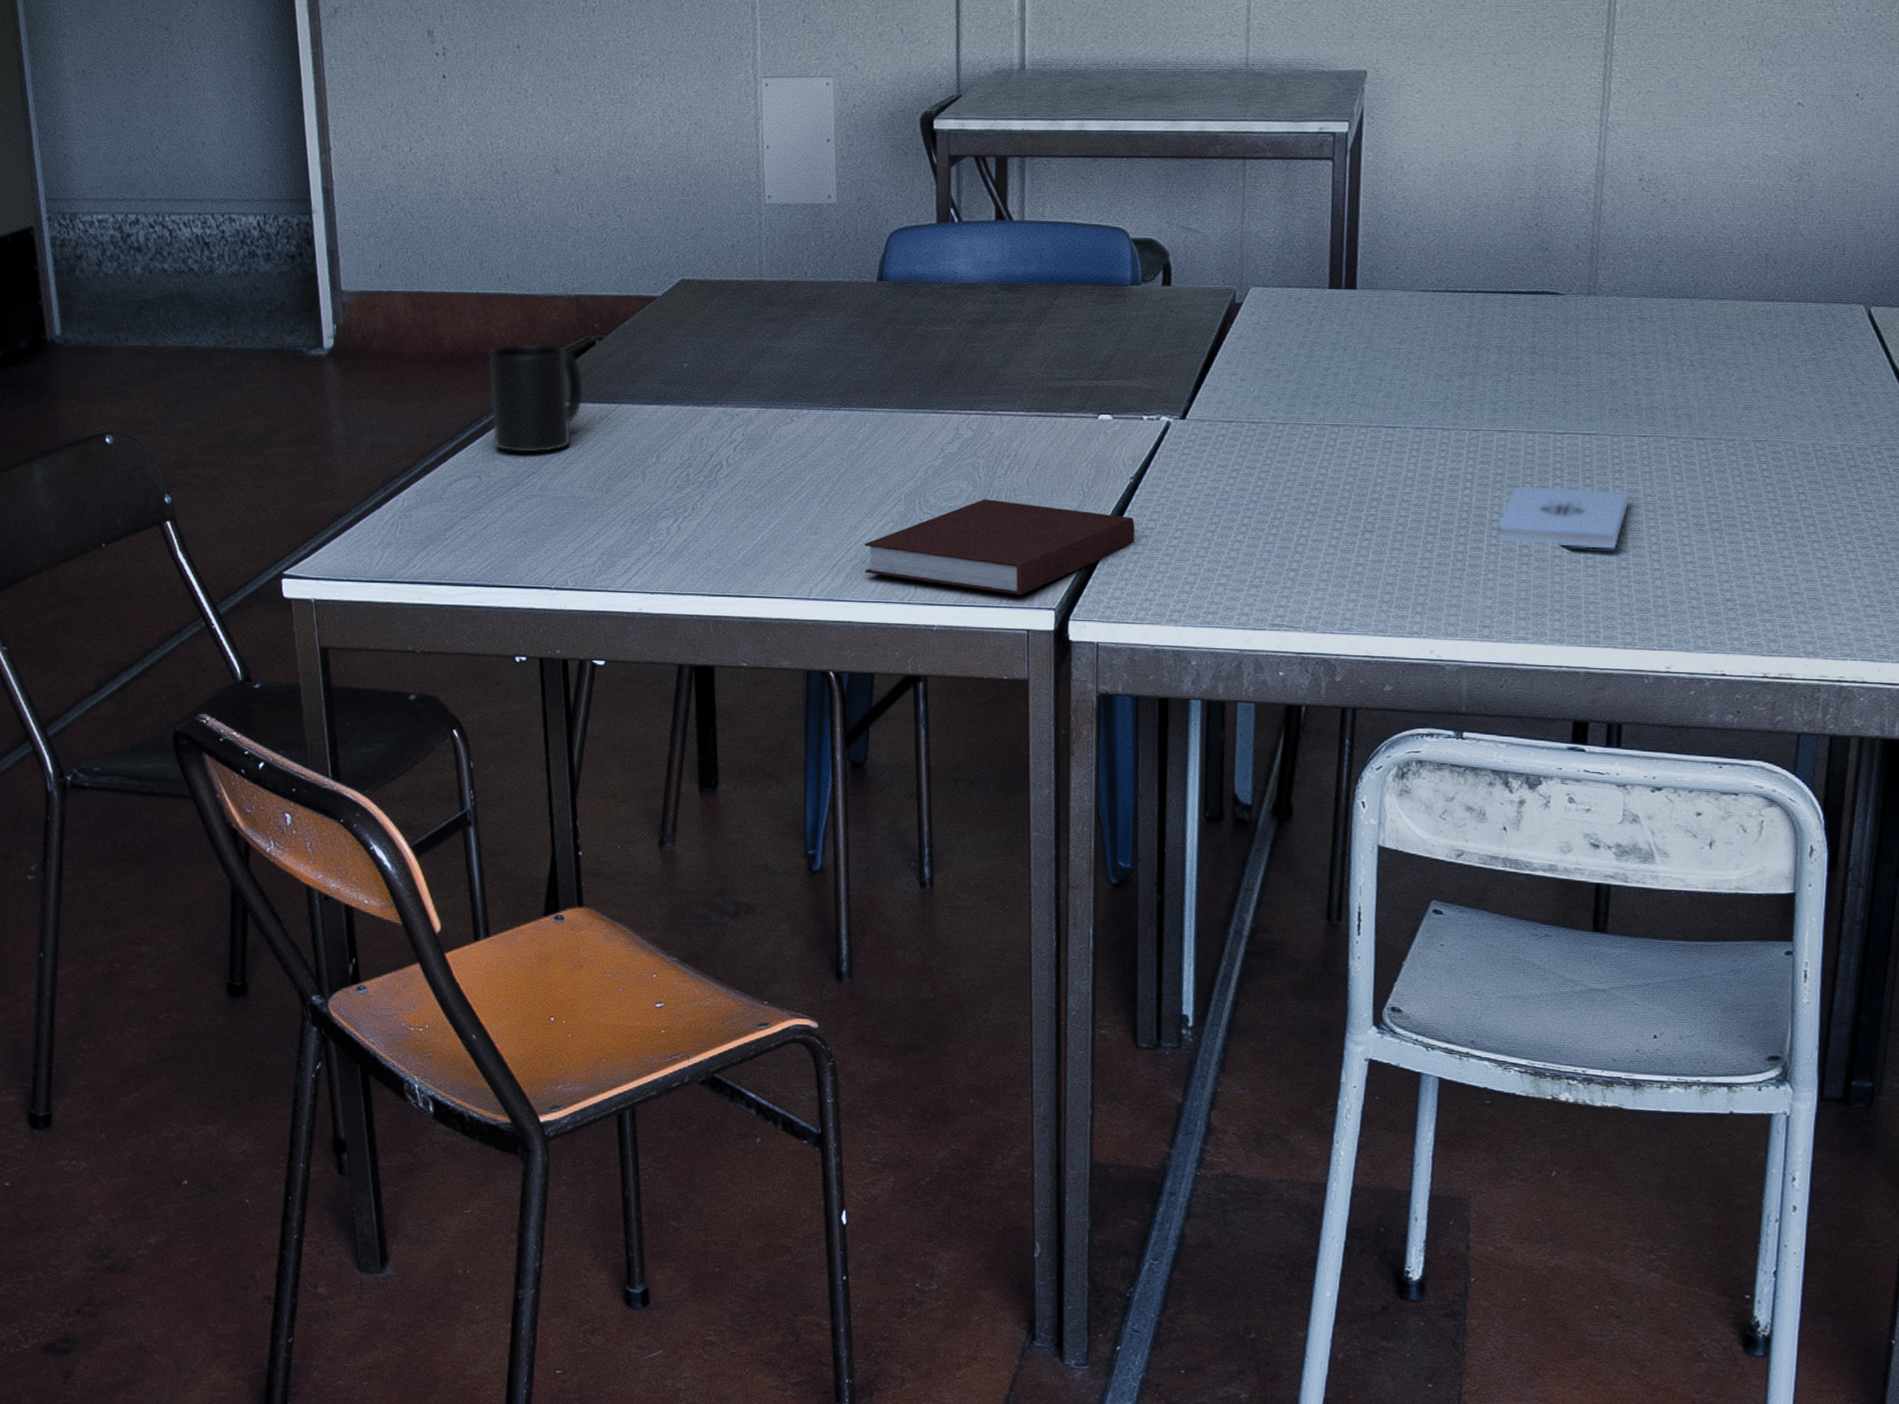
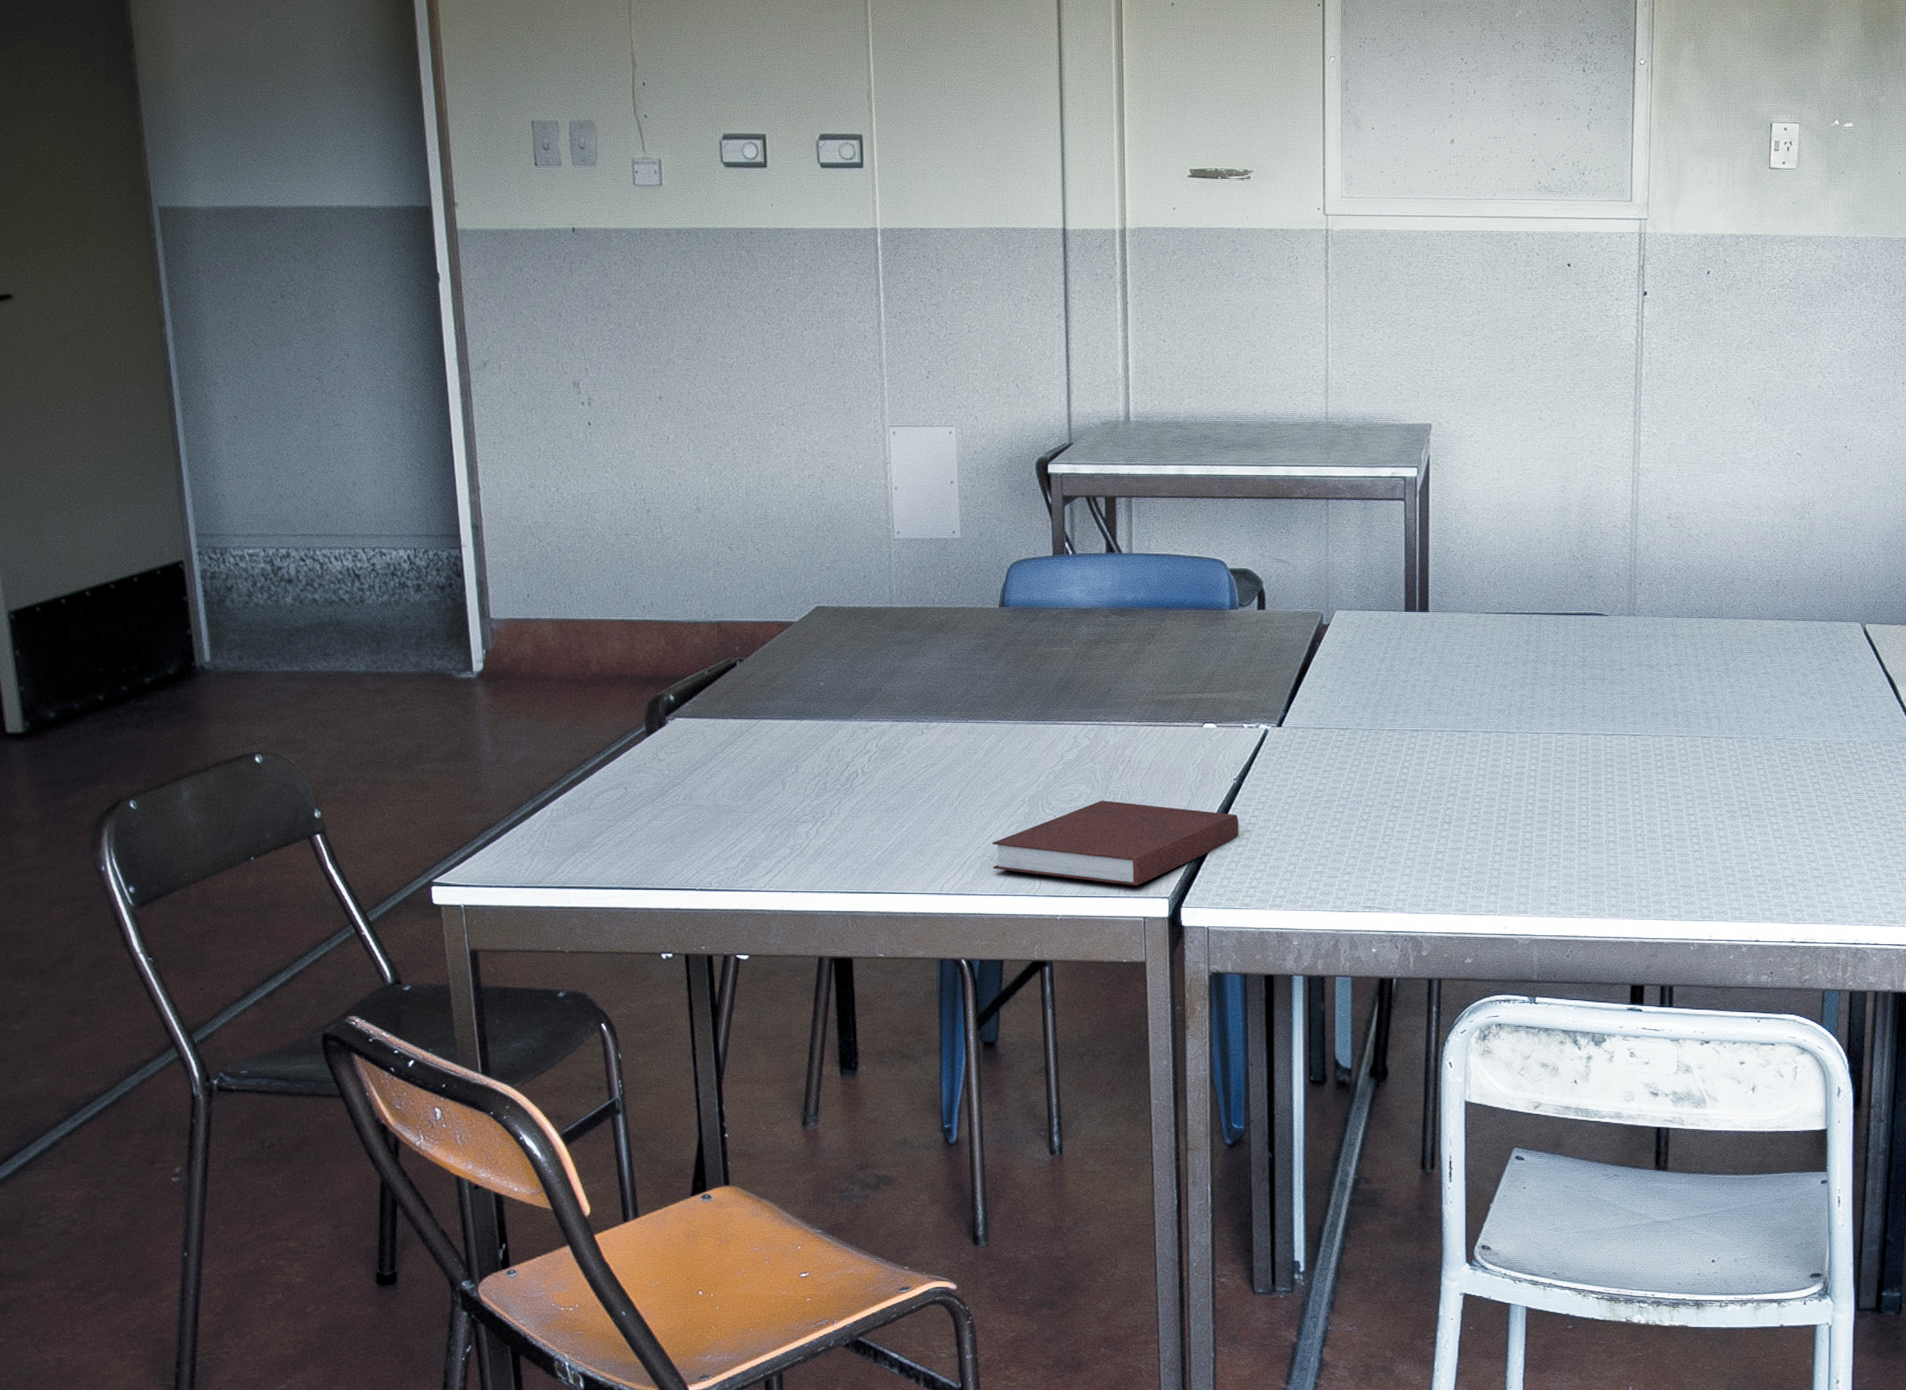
mug: present [487,343,584,454] -> none [633,665,726,766]
notepad: present [1495,485,1631,551] -> none [1557,780,1672,835]

